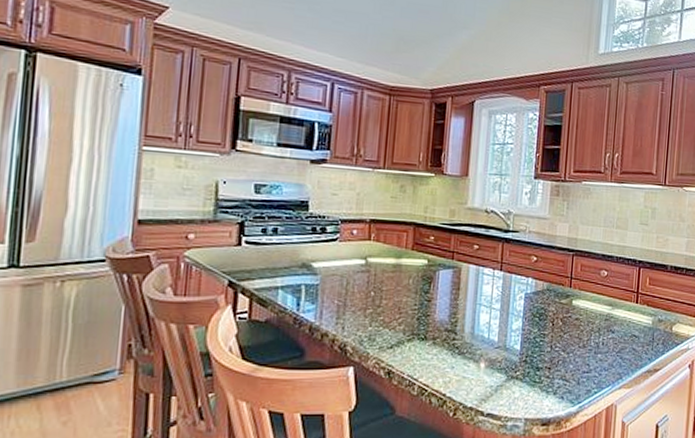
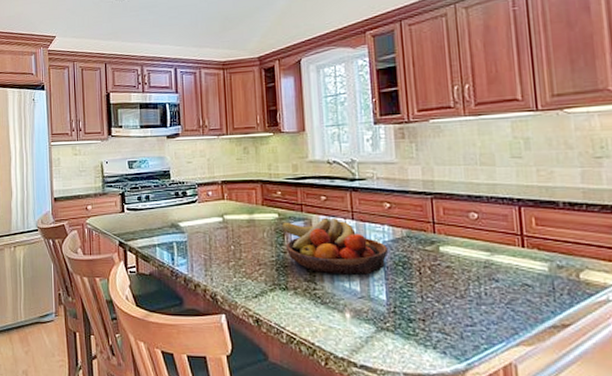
fruit bowl: none [429,266,529,325] -> present [281,217,389,275]

